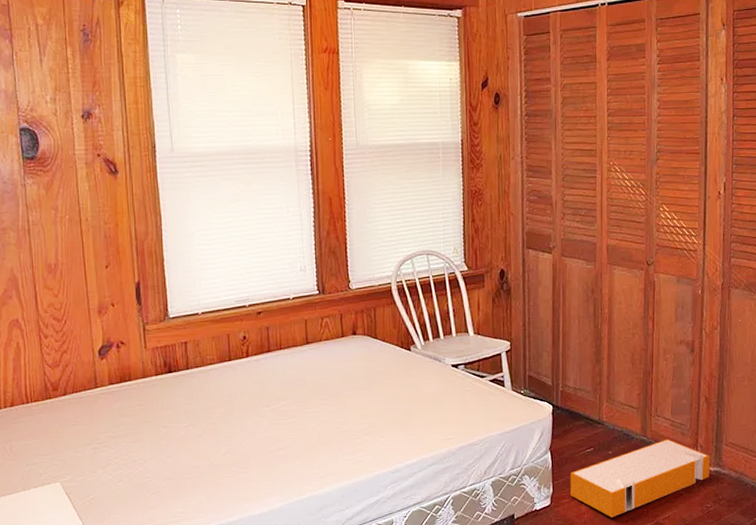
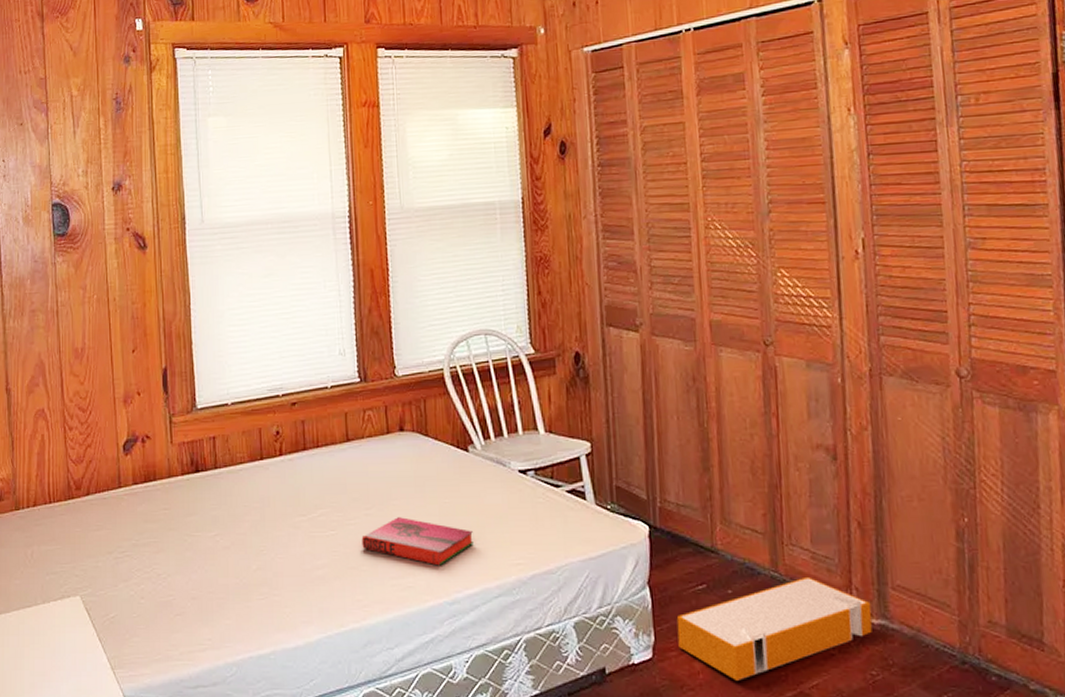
hardback book: none [319,405,413,443] -> present [361,517,473,566]

